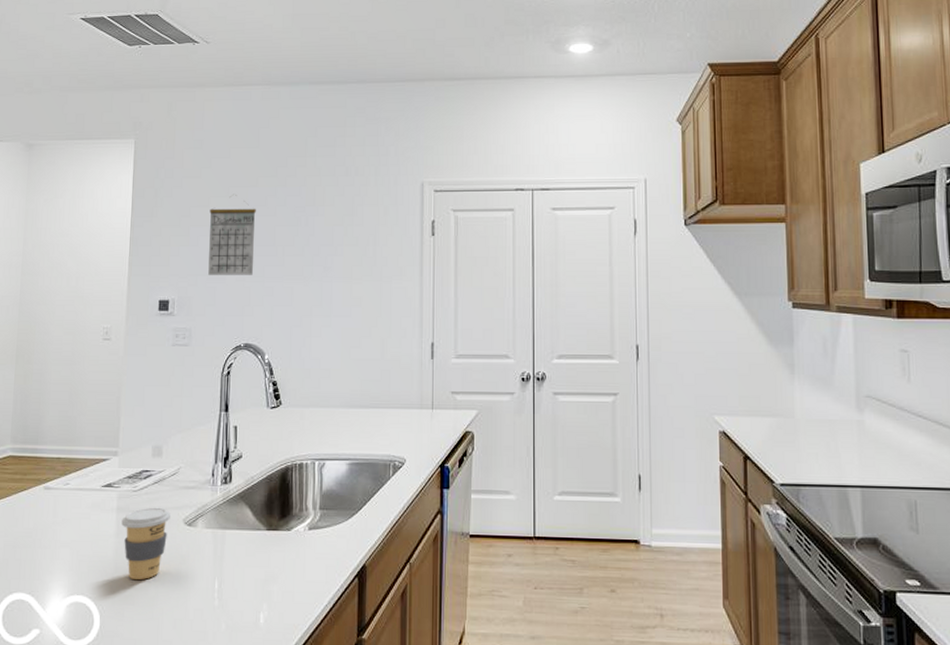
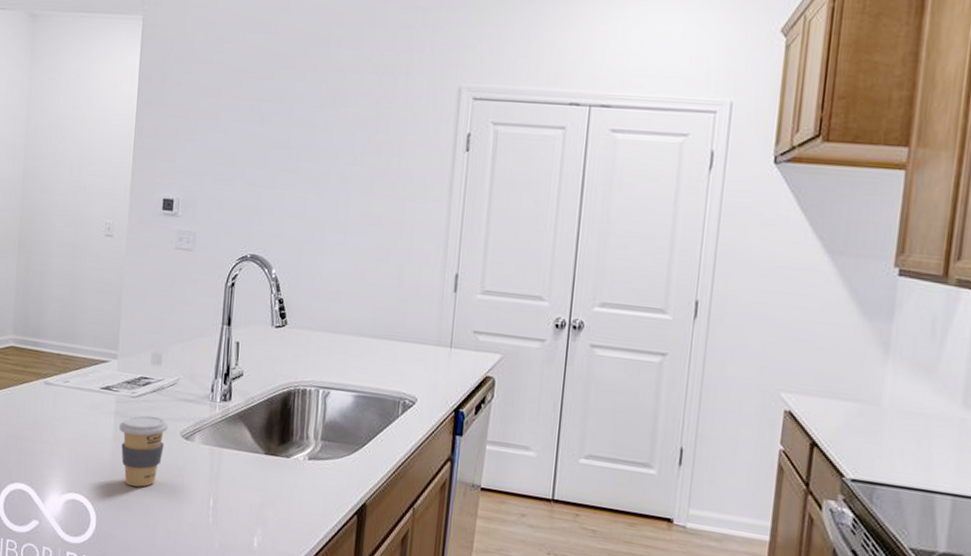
calendar: present [208,195,256,275] -> none [216,87,271,180]

